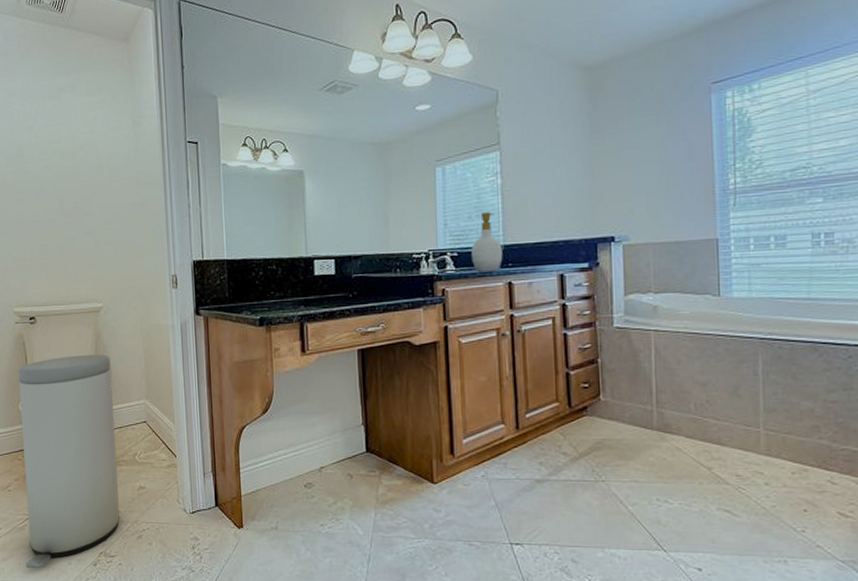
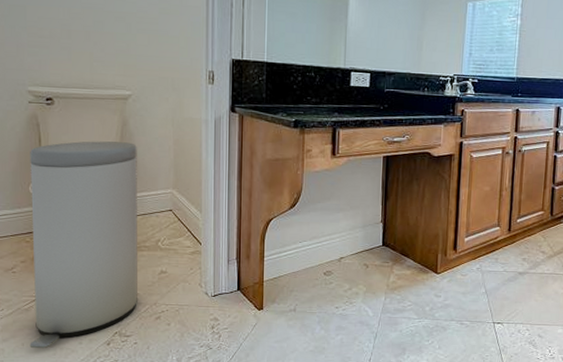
soap bottle: present [471,212,503,273] -> none [489,47,515,100]

